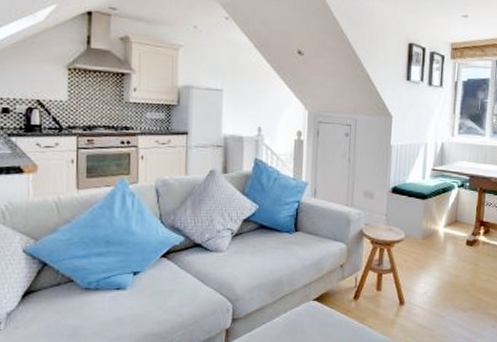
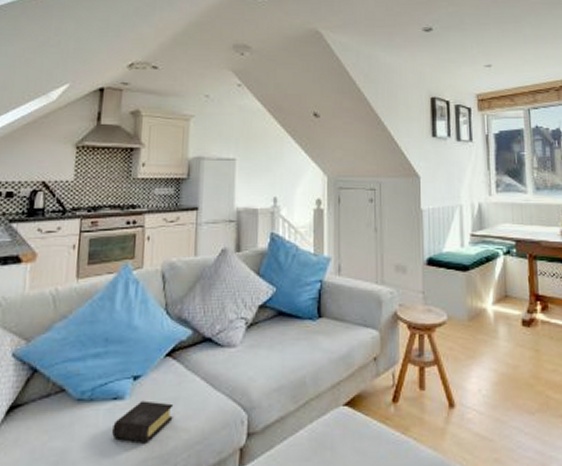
book: none [117,291,169,324] -> present [112,400,174,444]

